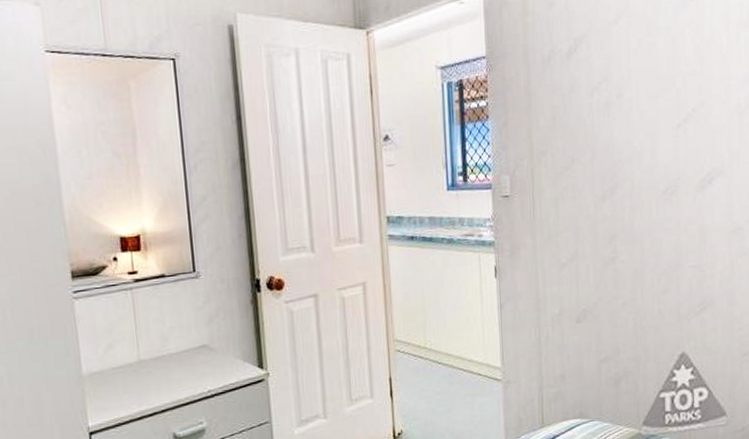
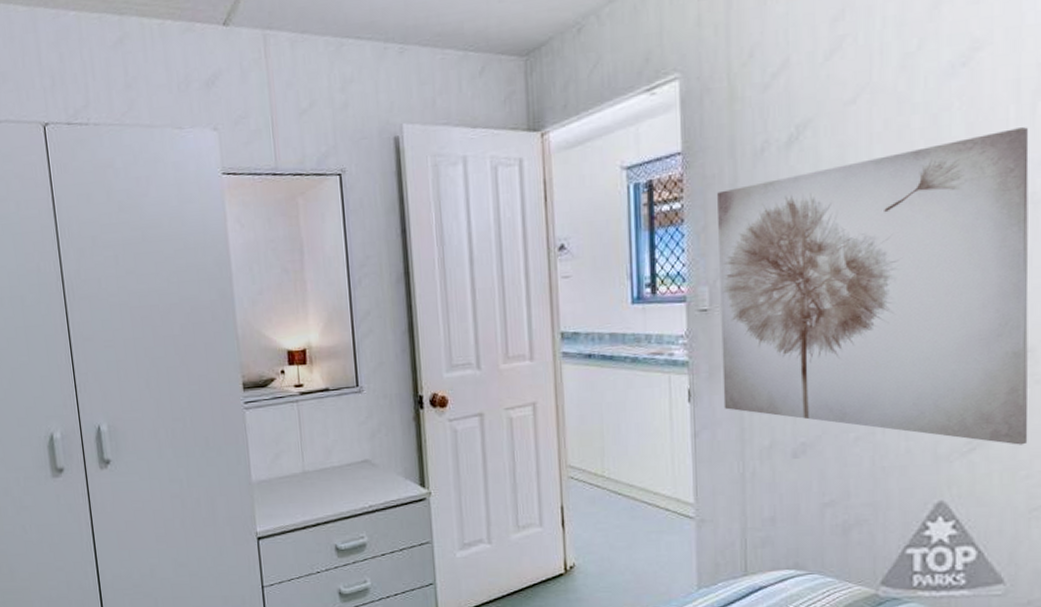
wall art: none [515,52,740,304] -> present [717,127,1029,445]

